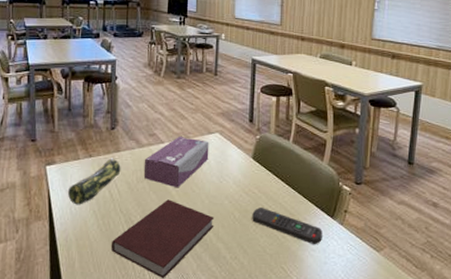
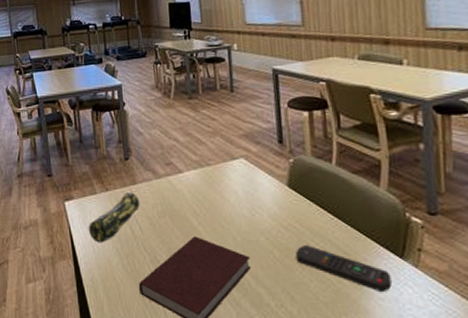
tissue box: present [143,135,209,188] -> none [163,163,236,223]

